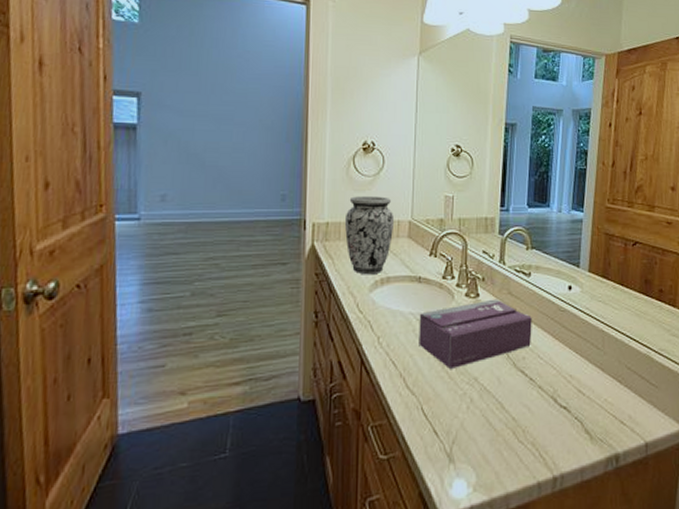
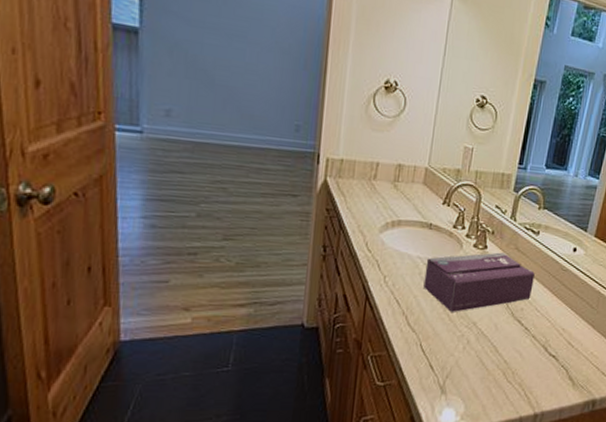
vase: present [344,196,395,275] -> none [359,136,411,217]

